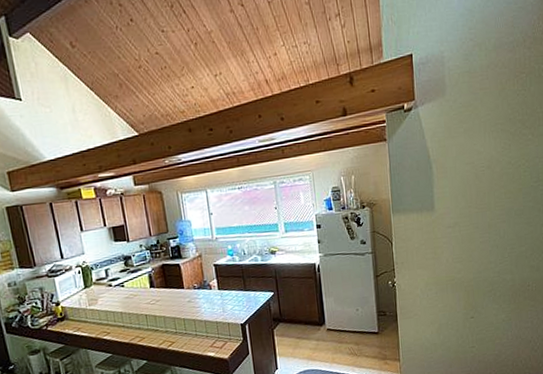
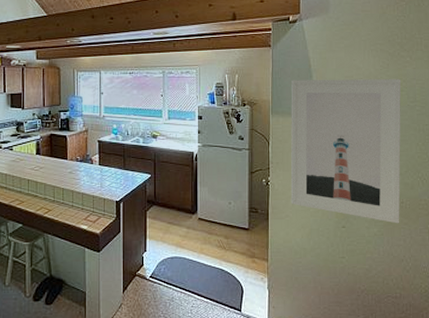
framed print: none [411,159,527,307] -> present [290,79,401,224]

